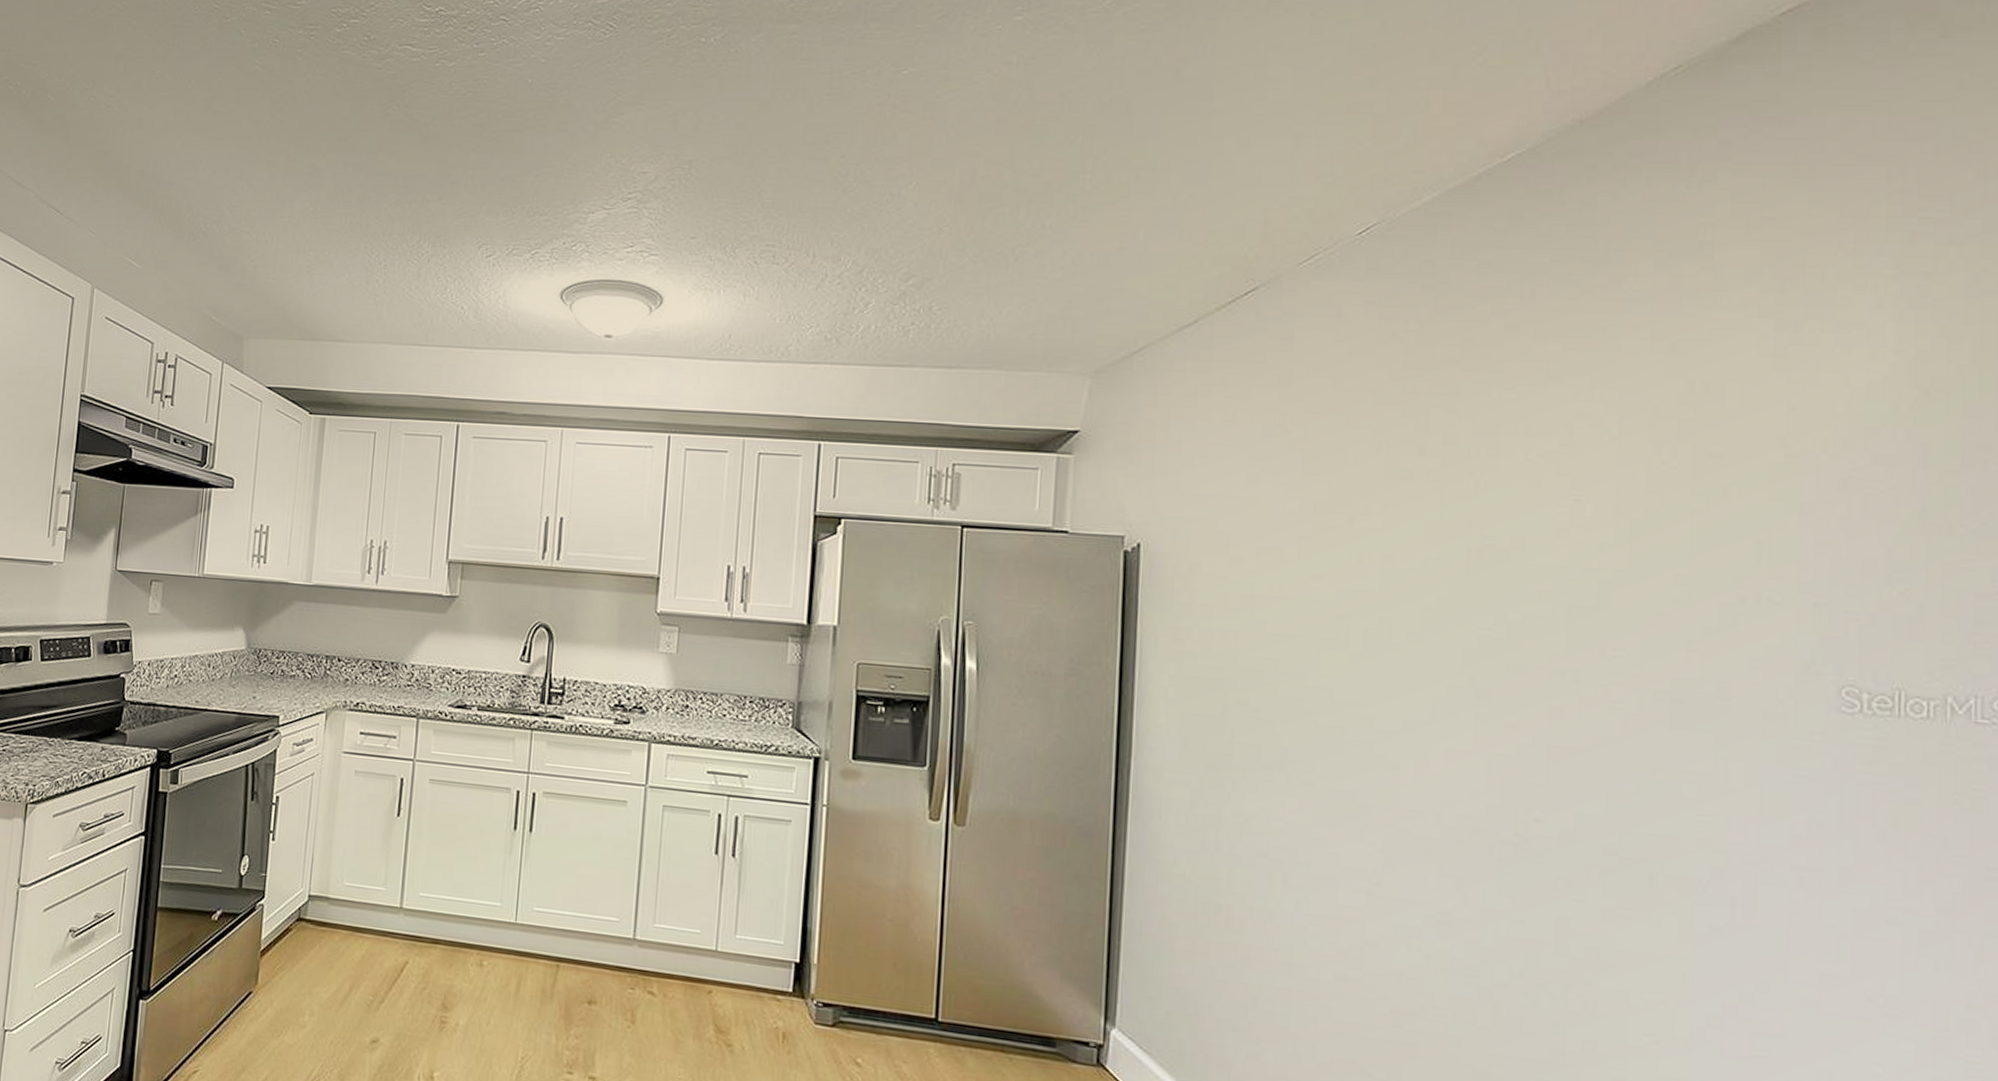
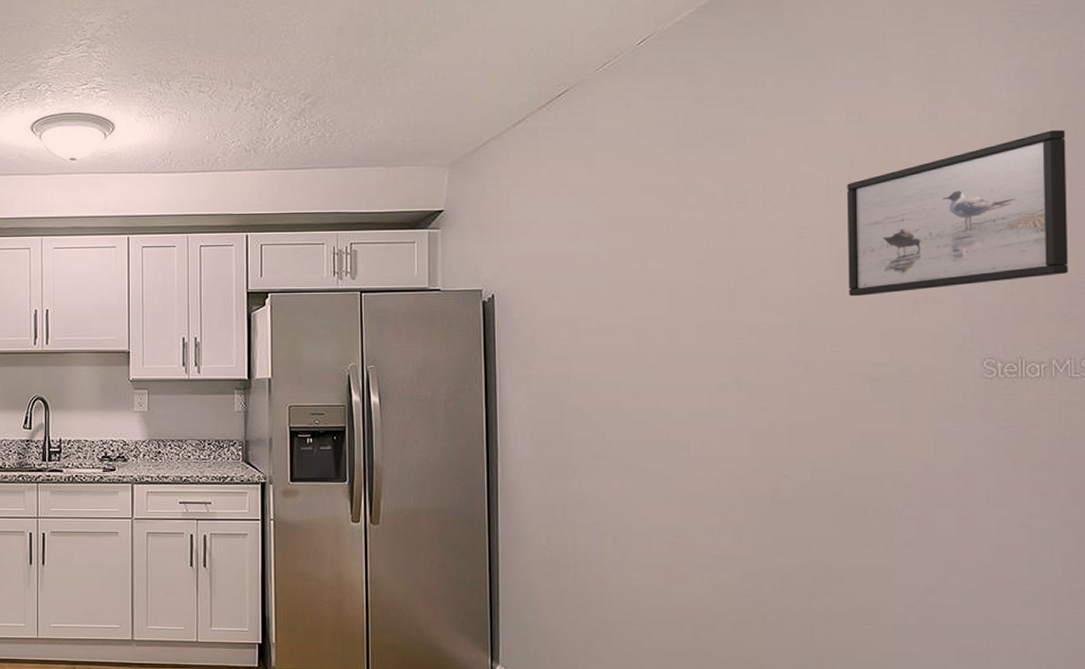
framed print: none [1643,381,1981,586] -> present [847,130,1068,297]

